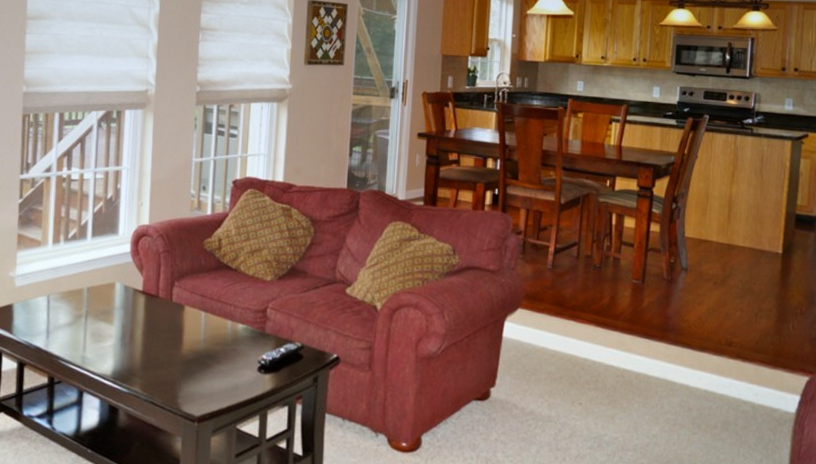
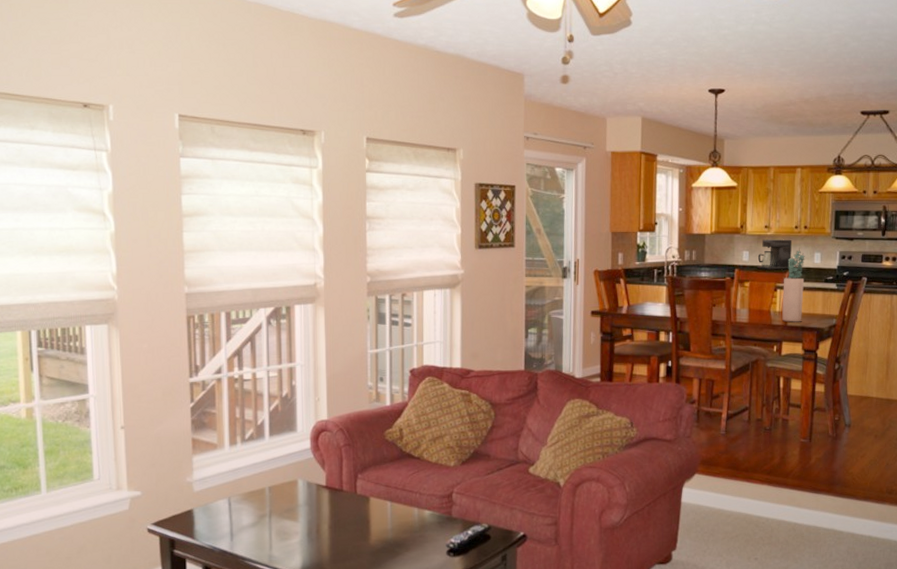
coffee maker: none [591,70,630,103] -> present [756,239,792,271]
vase: none [616,80,643,158] -> present [781,248,805,323]

